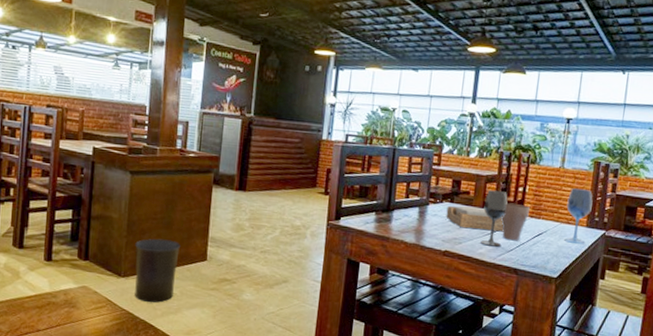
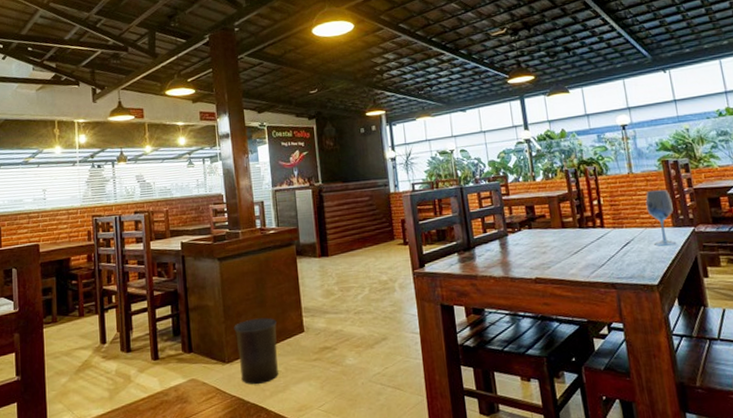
napkin holder: present [446,205,504,232] -> none [526,228,590,252]
wine glass: present [480,190,508,247] -> none [562,208,592,265]
cup: present [500,202,530,241] -> none [582,217,611,256]

